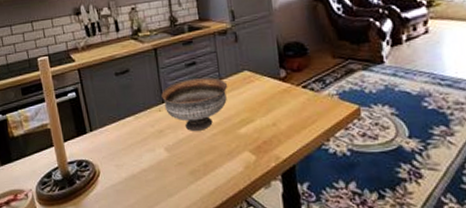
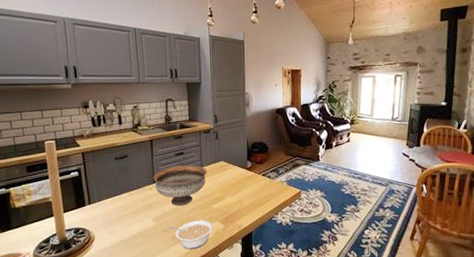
legume: none [187,149,242,188] -> present [170,220,213,249]

